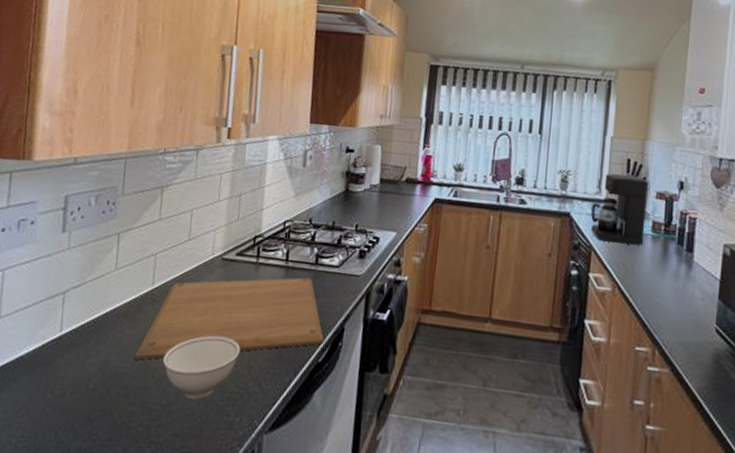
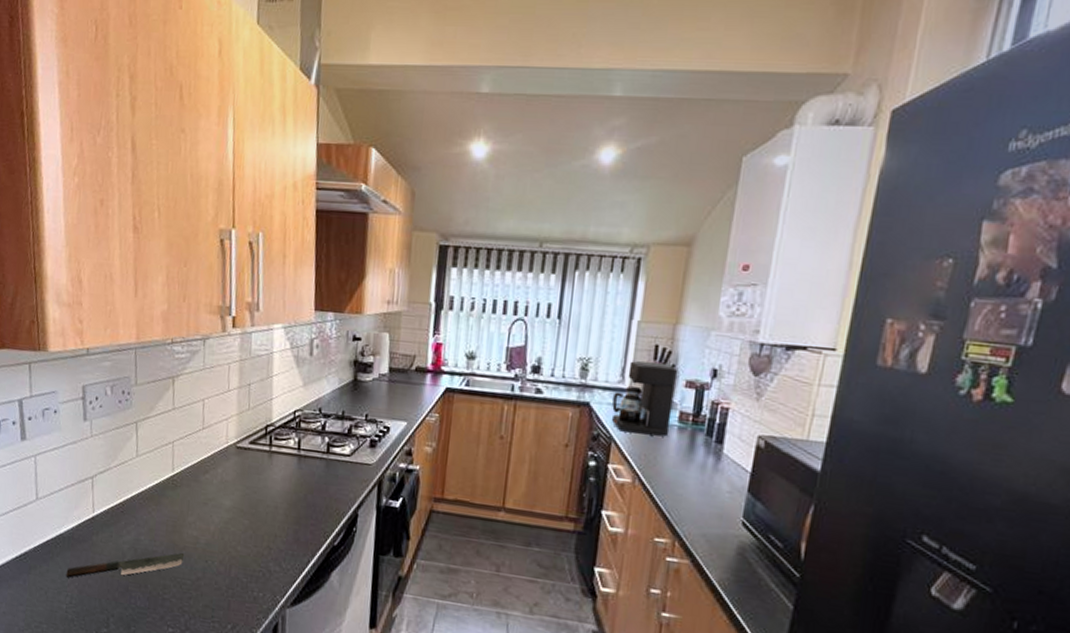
kitchen knife: none [20,374,158,407] -> present [66,552,185,578]
chopping board: present [134,277,325,360] -> none [162,465,339,540]
bowl: present [163,335,241,400] -> none [189,518,260,577]

